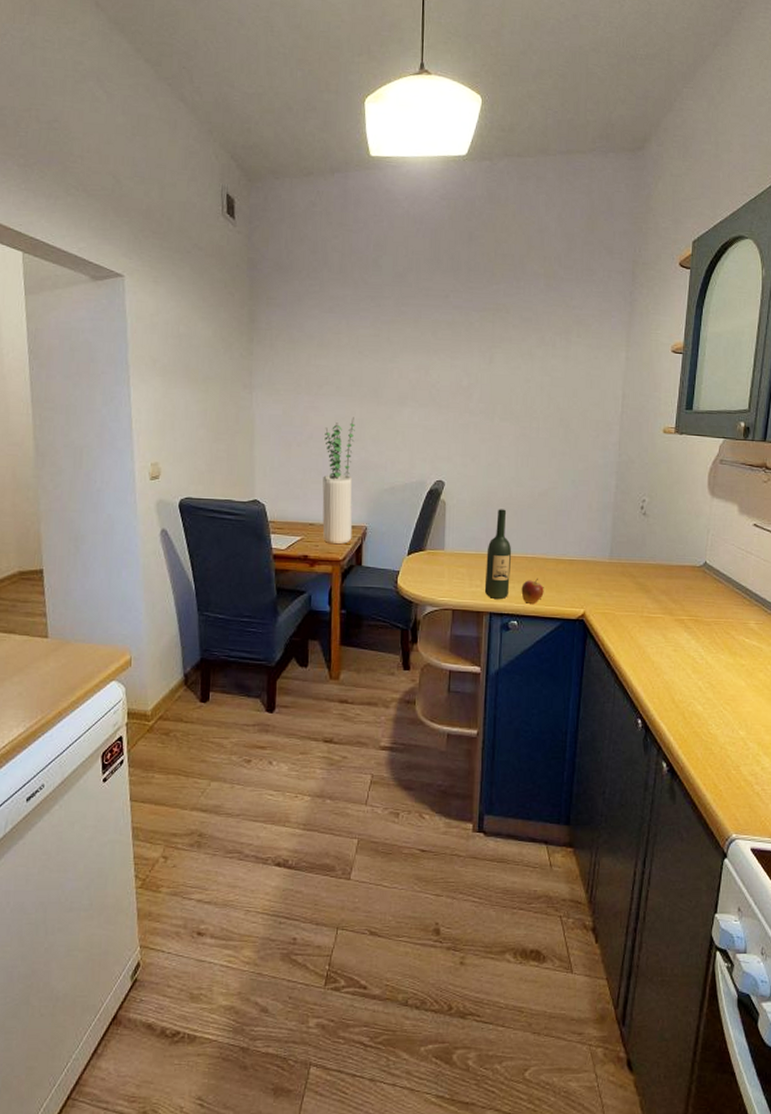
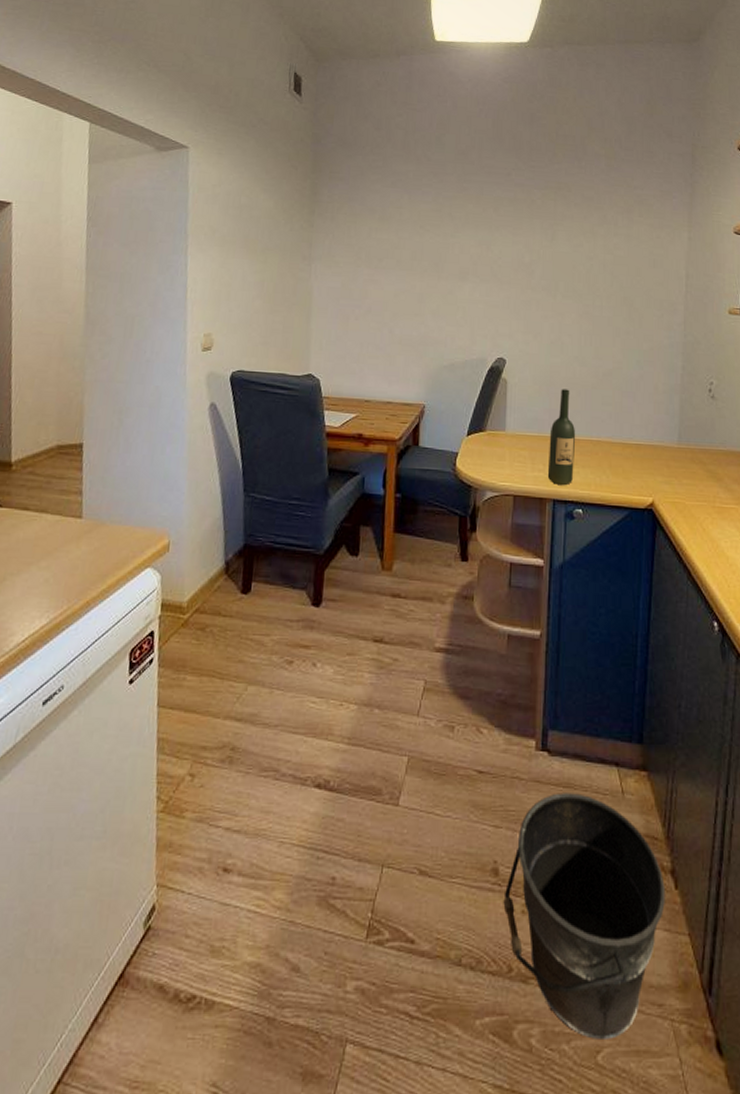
vase: present [322,417,355,545] -> none [378,291,415,423]
bucket: none [444,867,587,1060] -> present [503,793,665,1039]
fruit: present [521,578,544,604] -> none [586,463,610,491]

